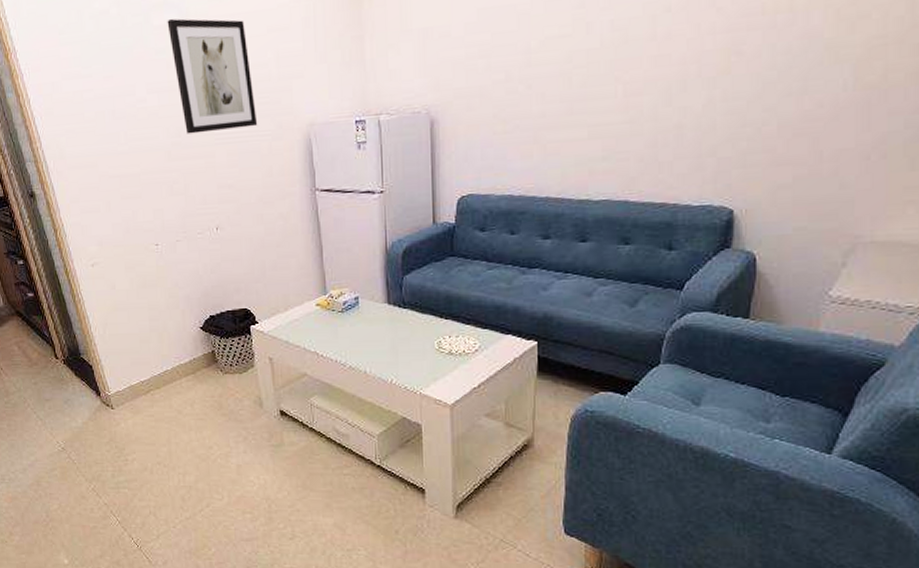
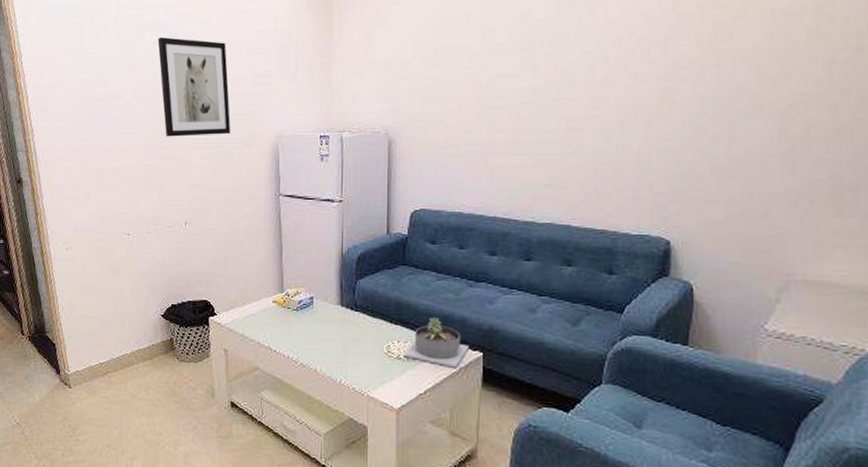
succulent planter: none [455,308,524,359] -> present [404,316,470,368]

